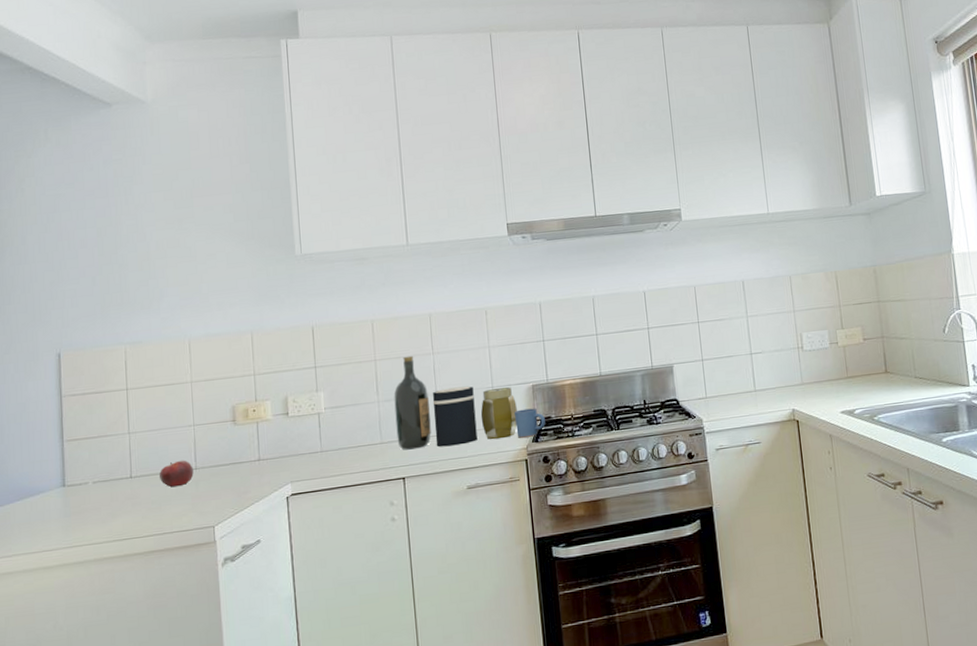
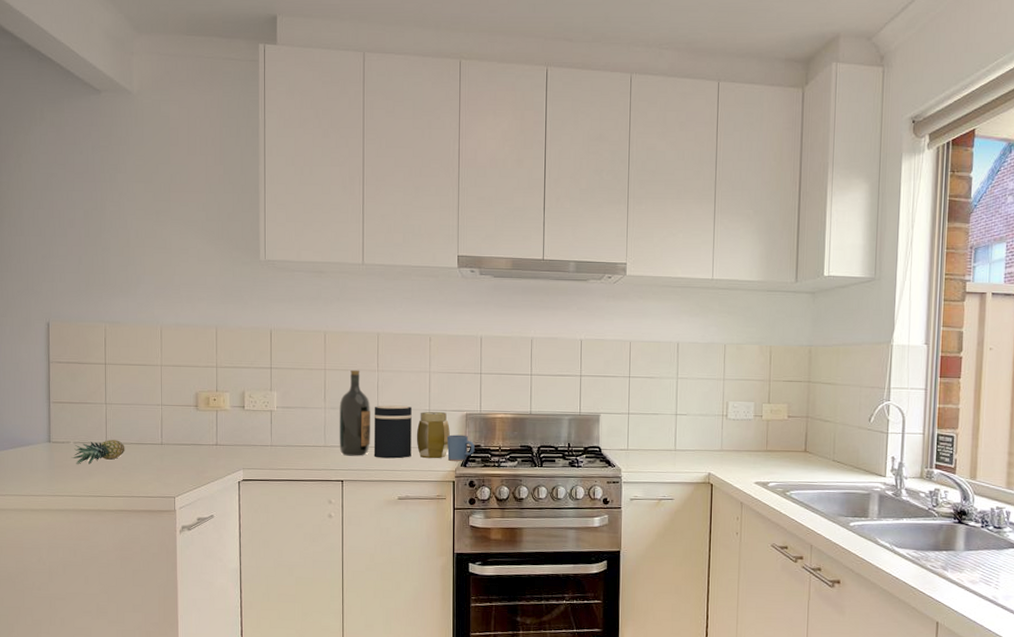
fruit: none [91,472,154,507] -> present [71,440,125,464]
fruit: present [160,460,194,488] -> none [130,434,159,458]

